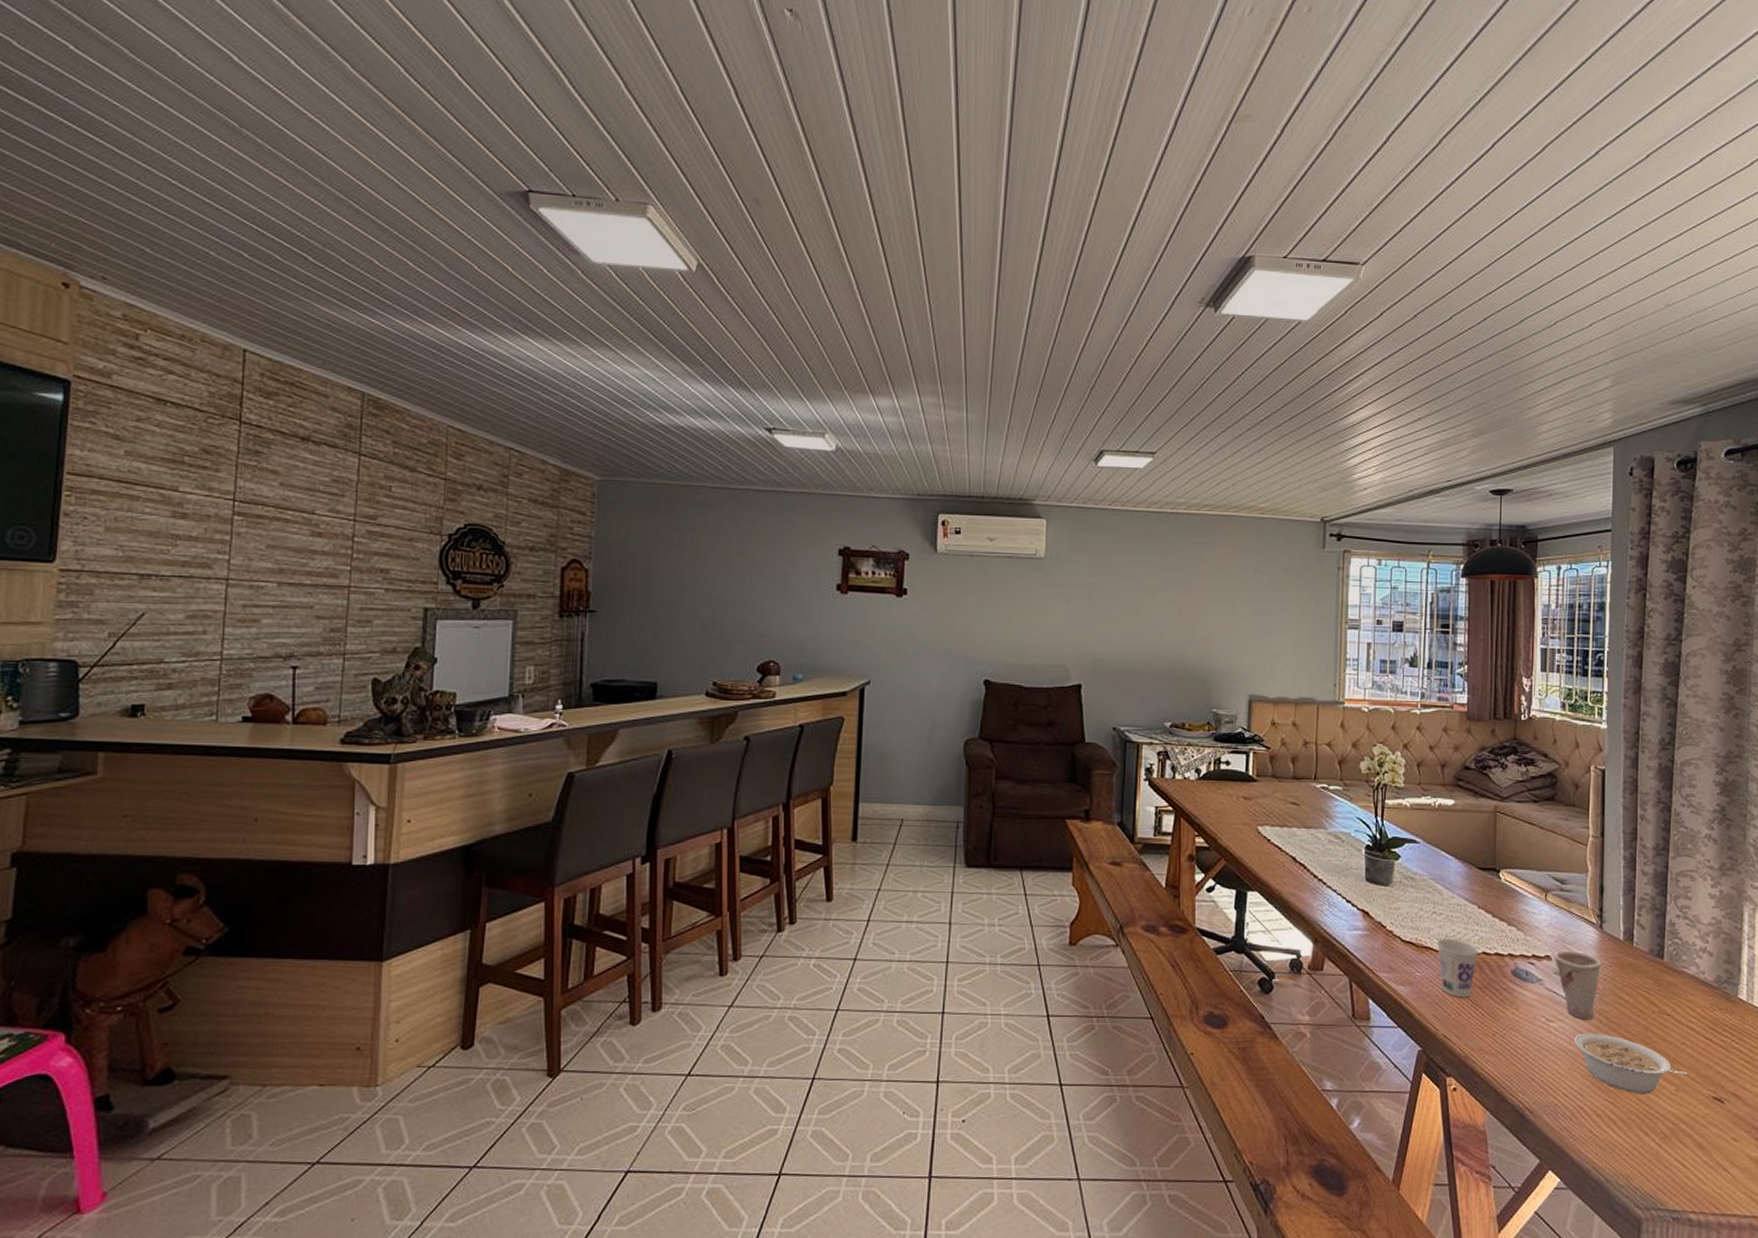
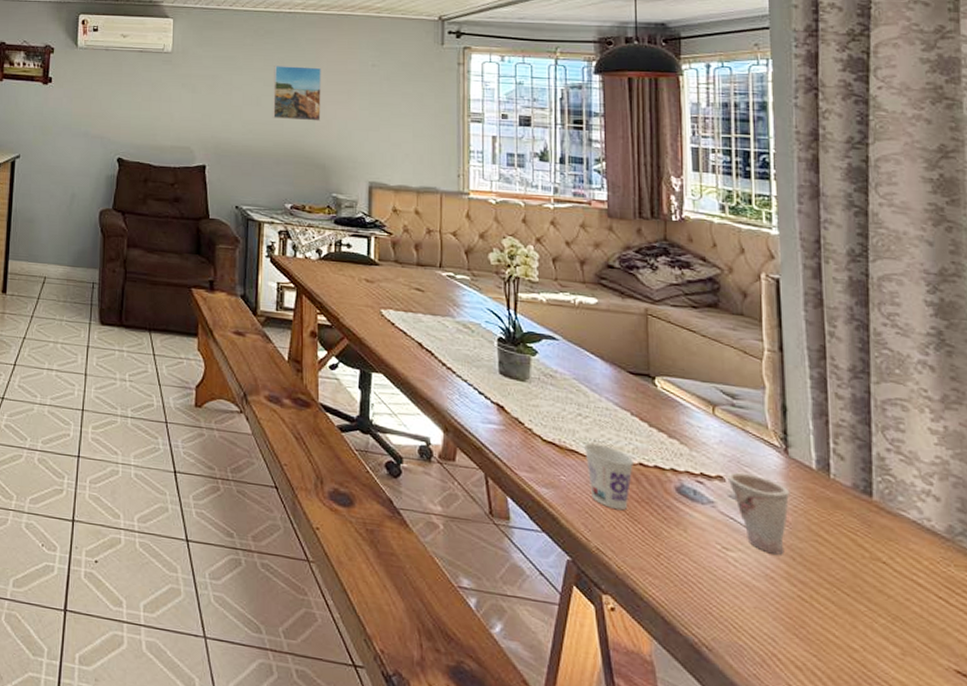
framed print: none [1152,572,1205,632] -> present [272,66,322,121]
legume: present [1574,1033,1690,1094] -> none [759,568,920,653]

